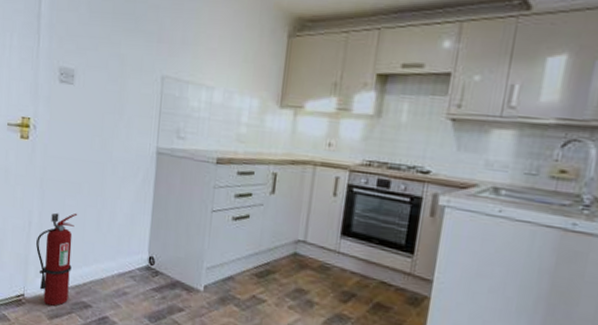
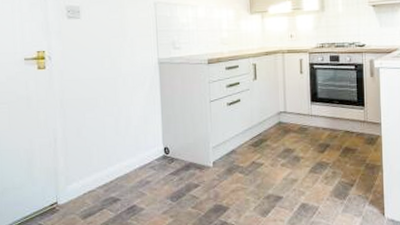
fire extinguisher: present [36,212,78,306] -> none [63,123,98,207]

